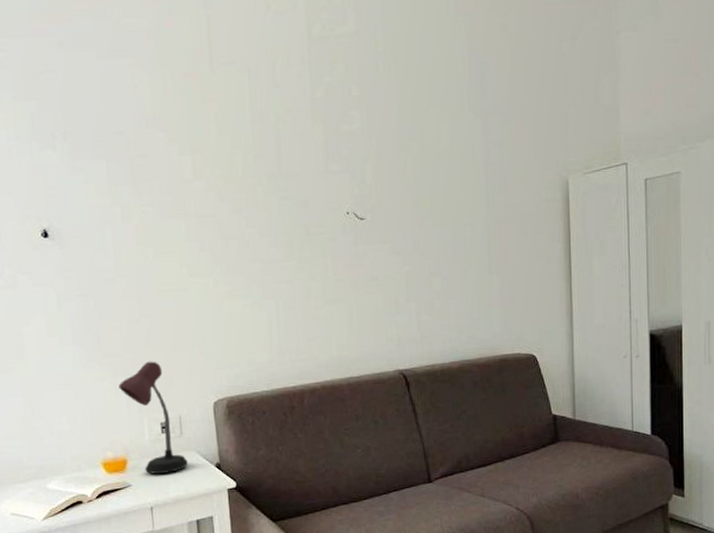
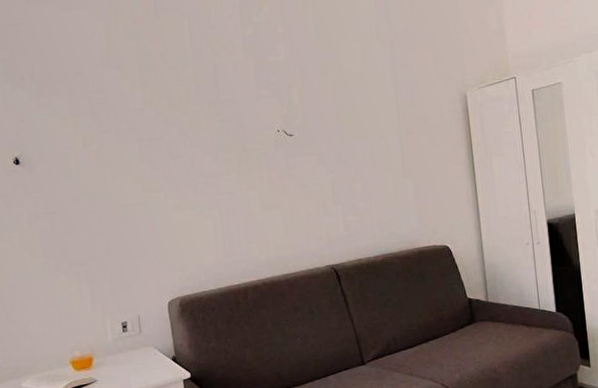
desk lamp: present [118,361,188,475] -> none [83,268,147,370]

